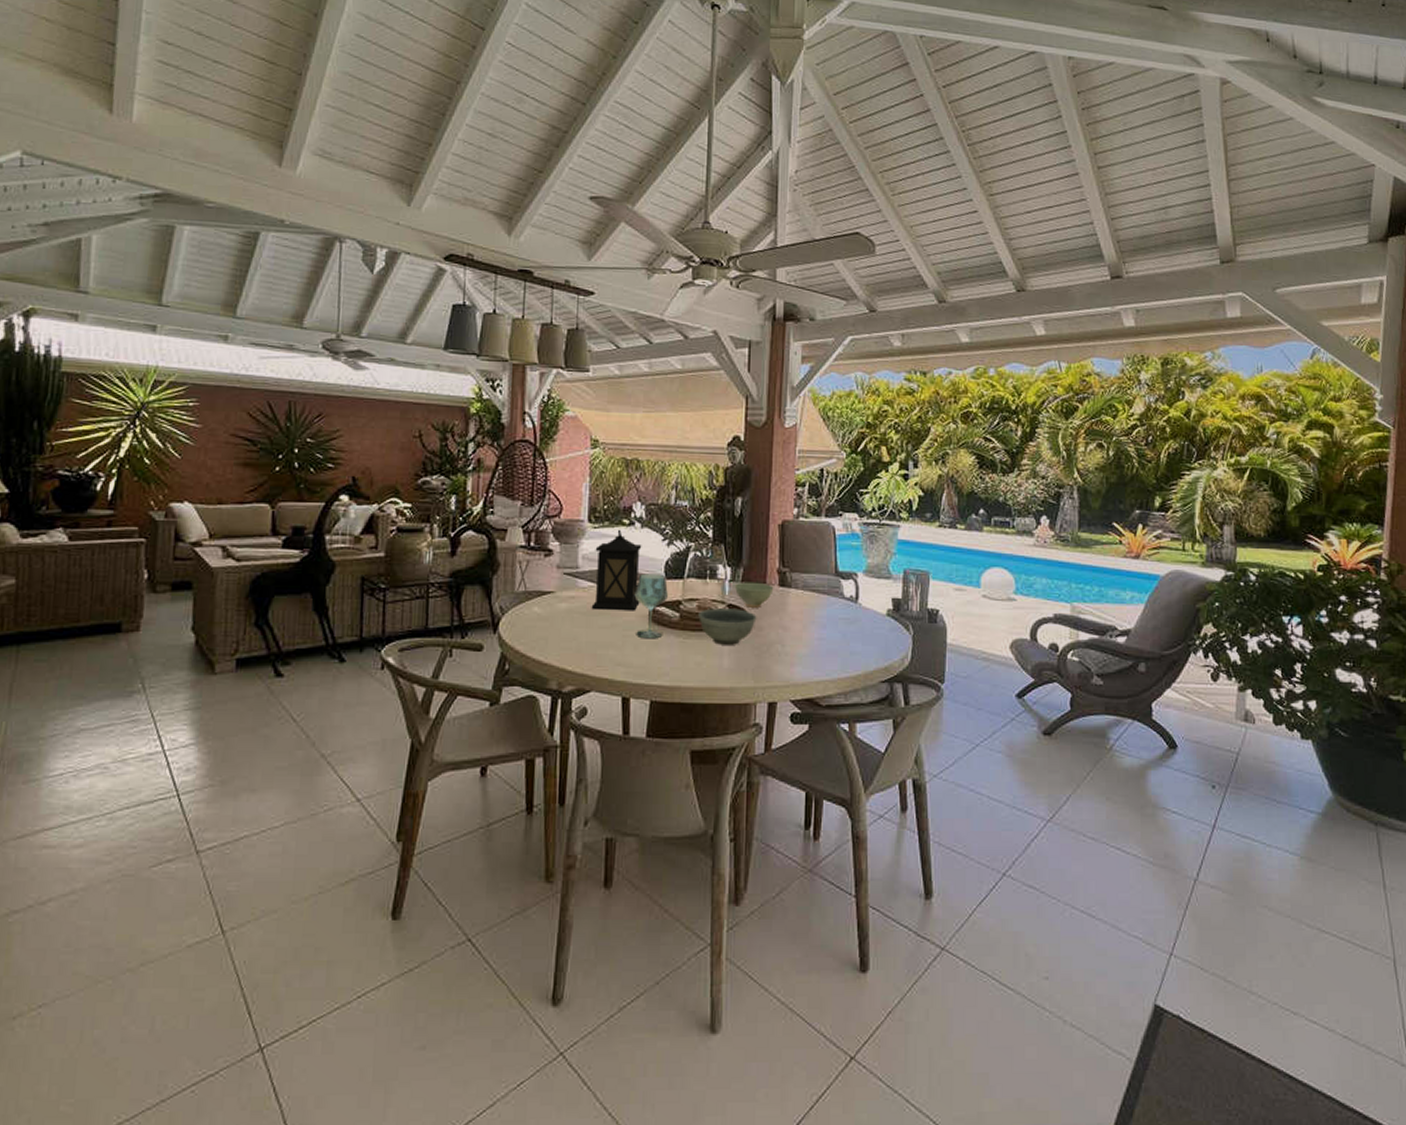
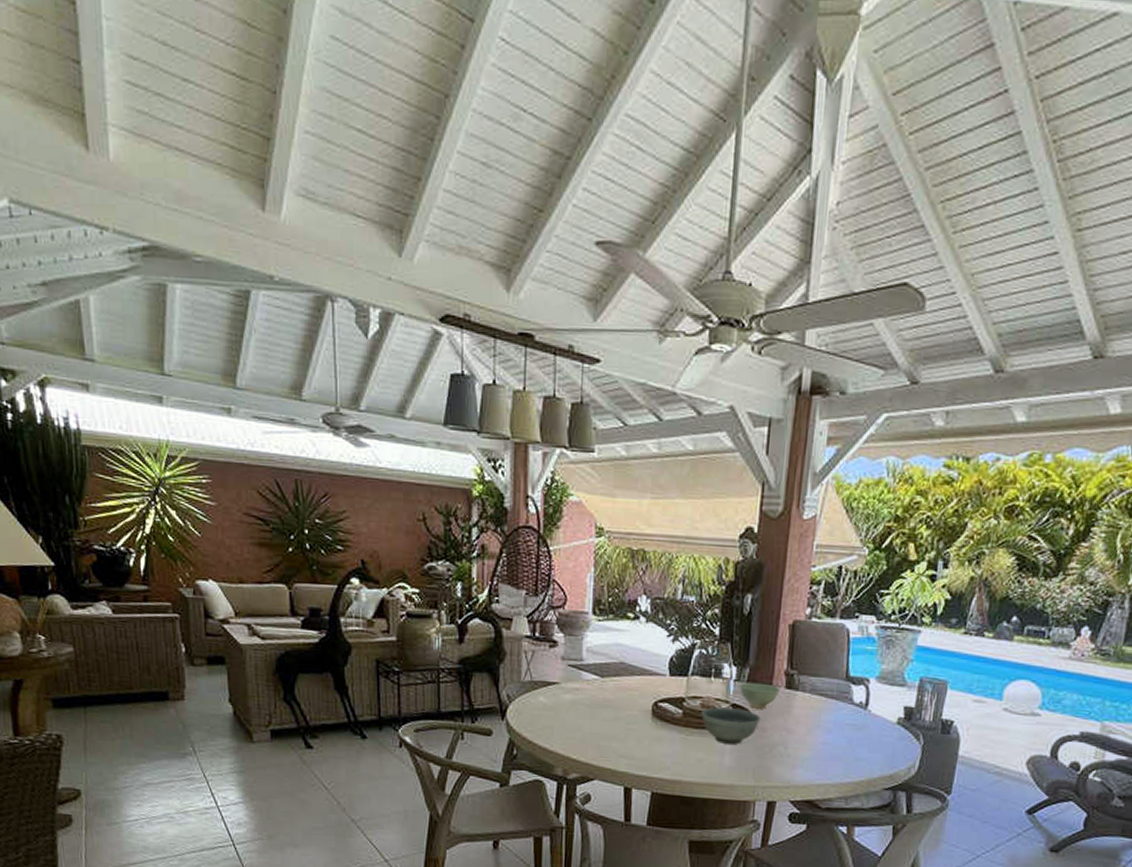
lantern: present [591,529,642,611] -> none [595,623,647,706]
wine glass: present [634,573,669,639] -> none [638,669,673,734]

